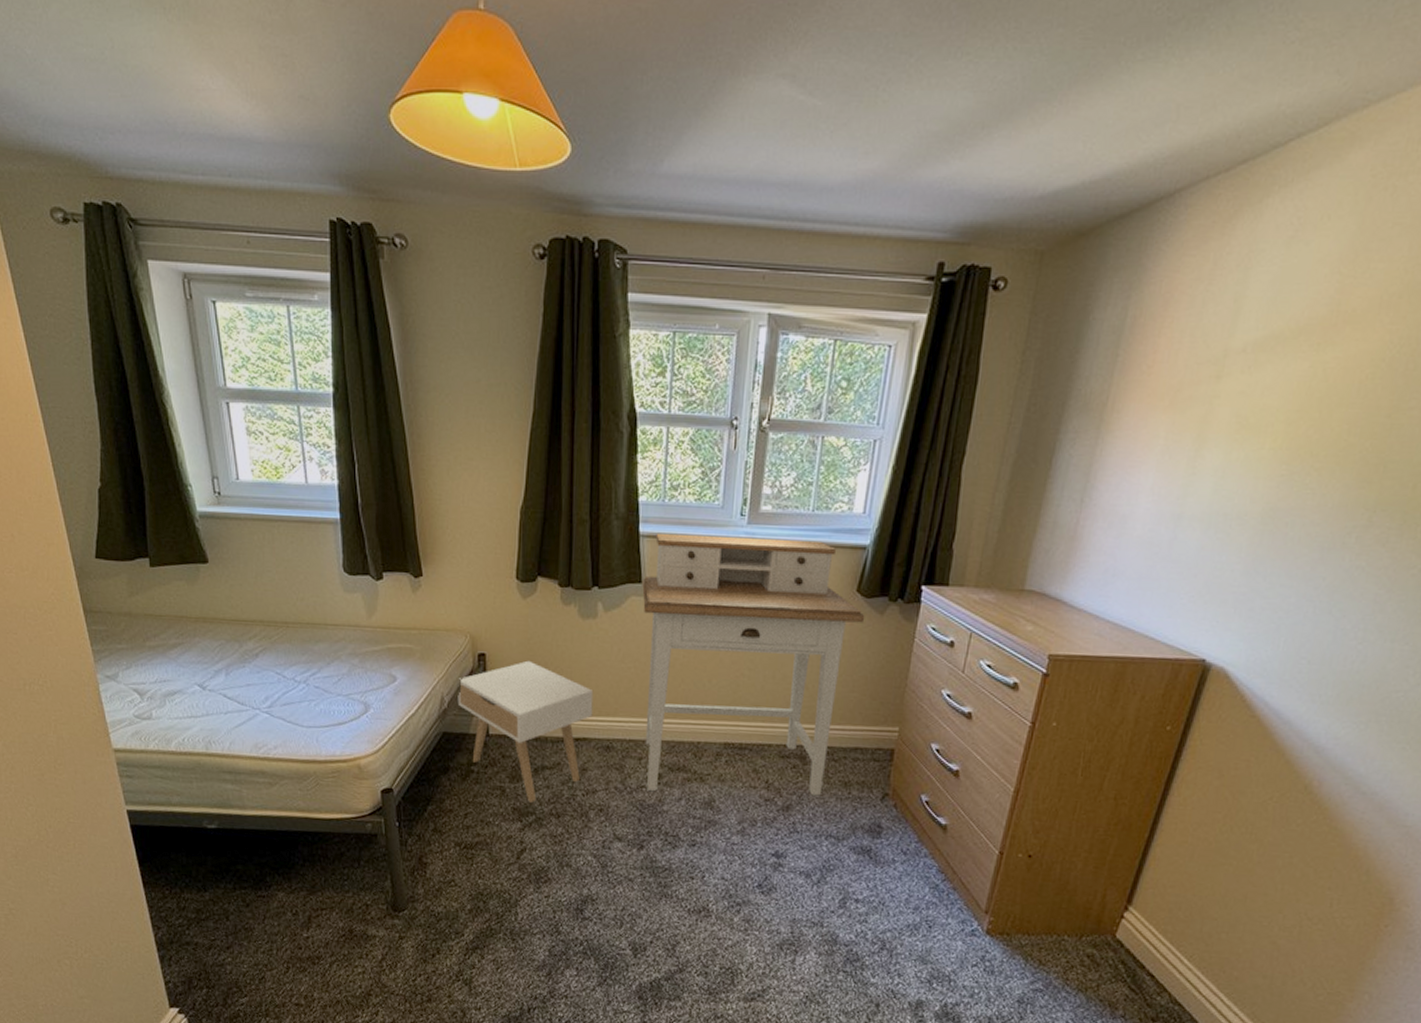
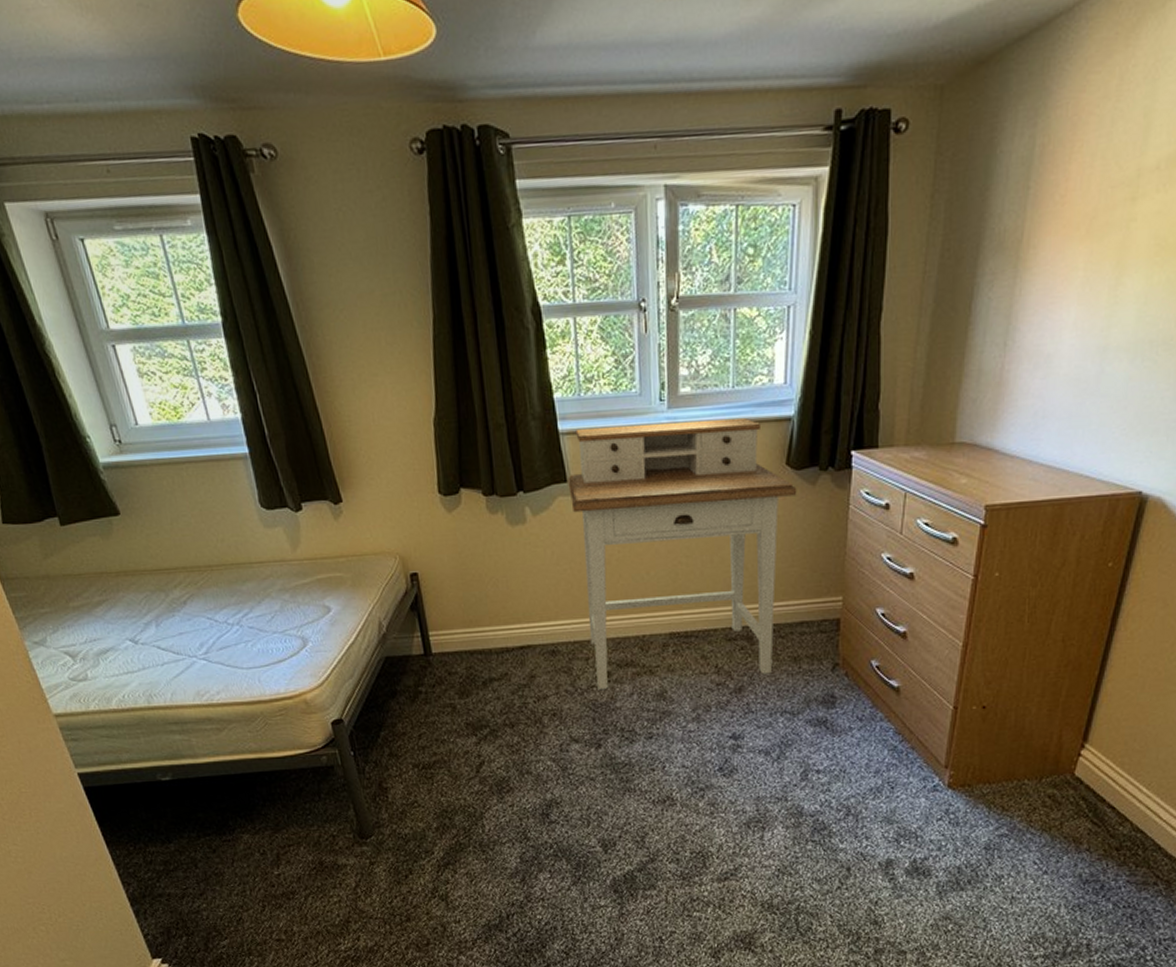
nightstand: present [457,660,594,803] -> none [394,574,534,716]

